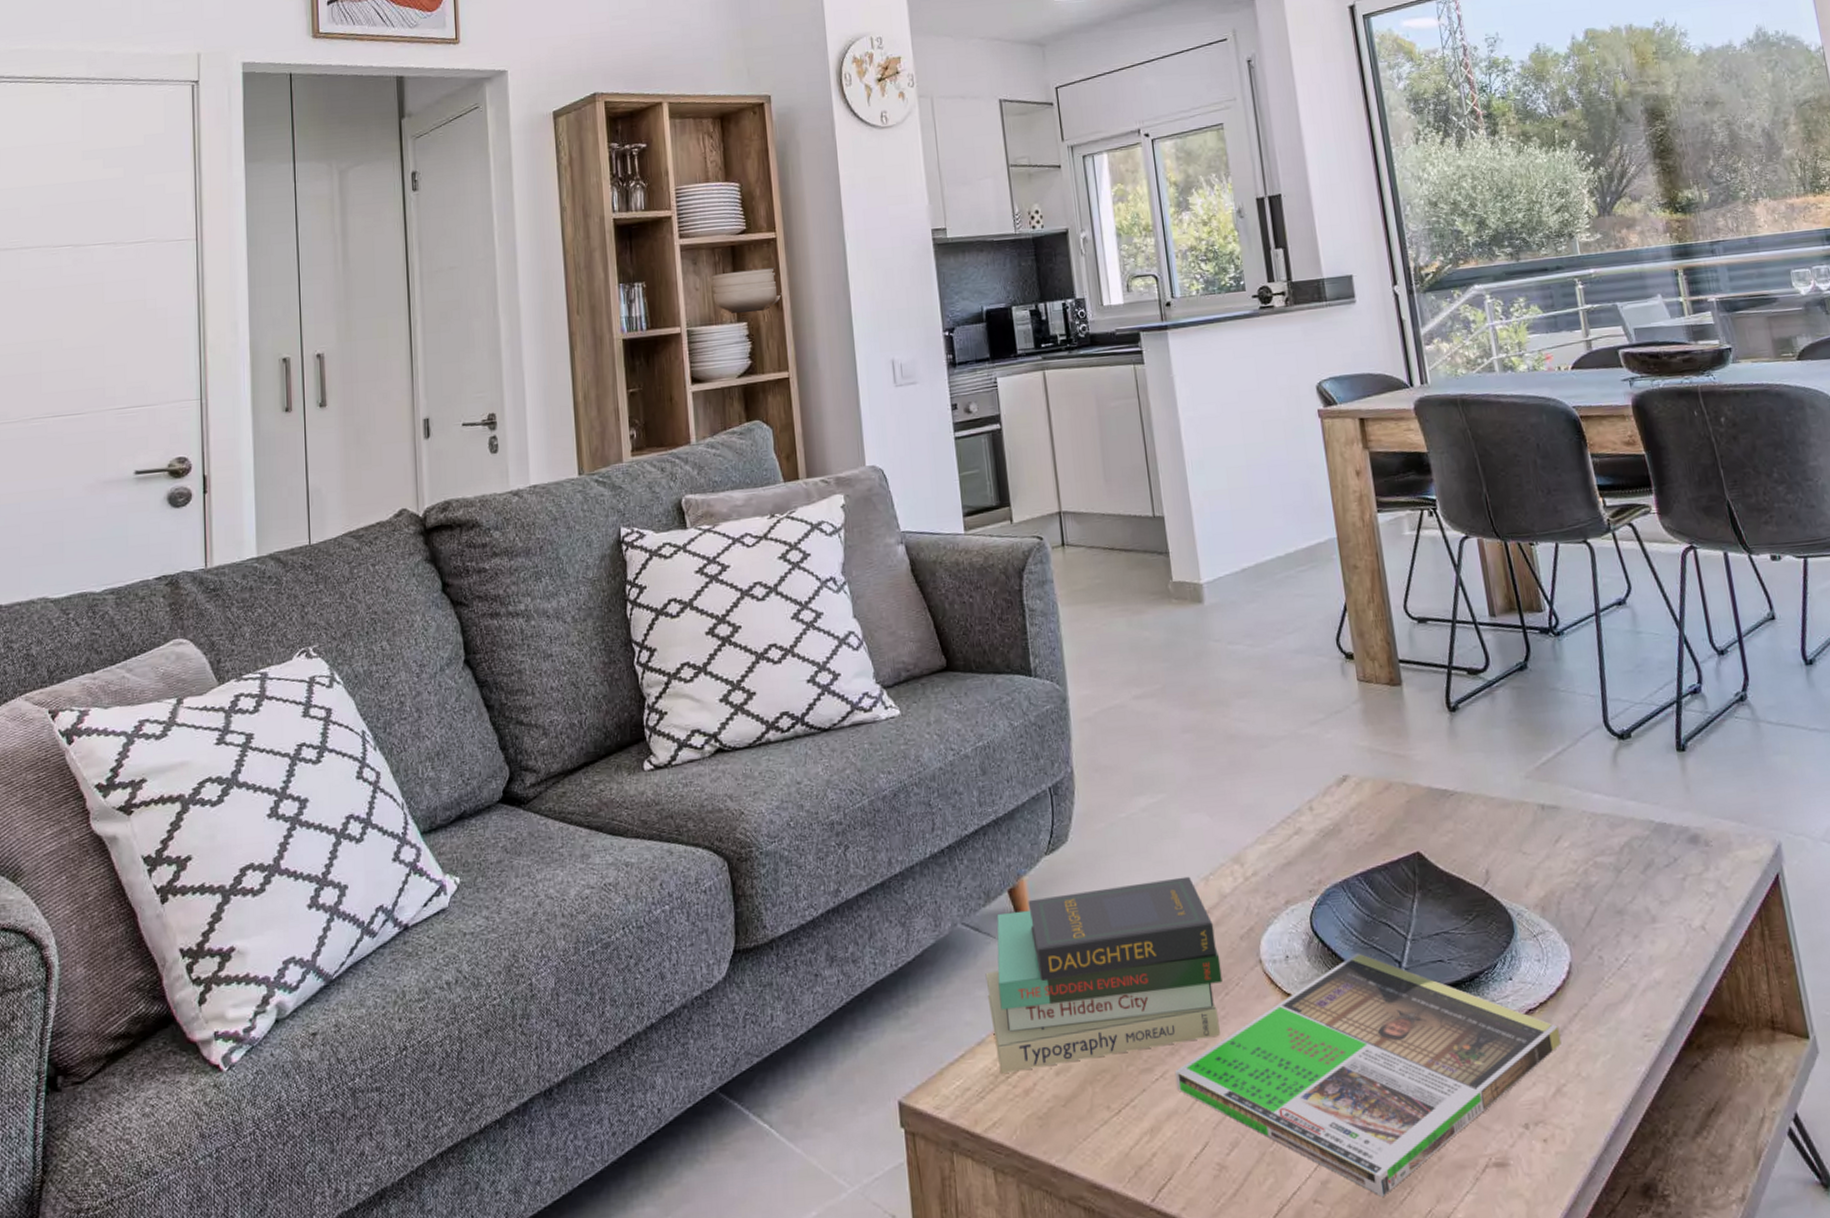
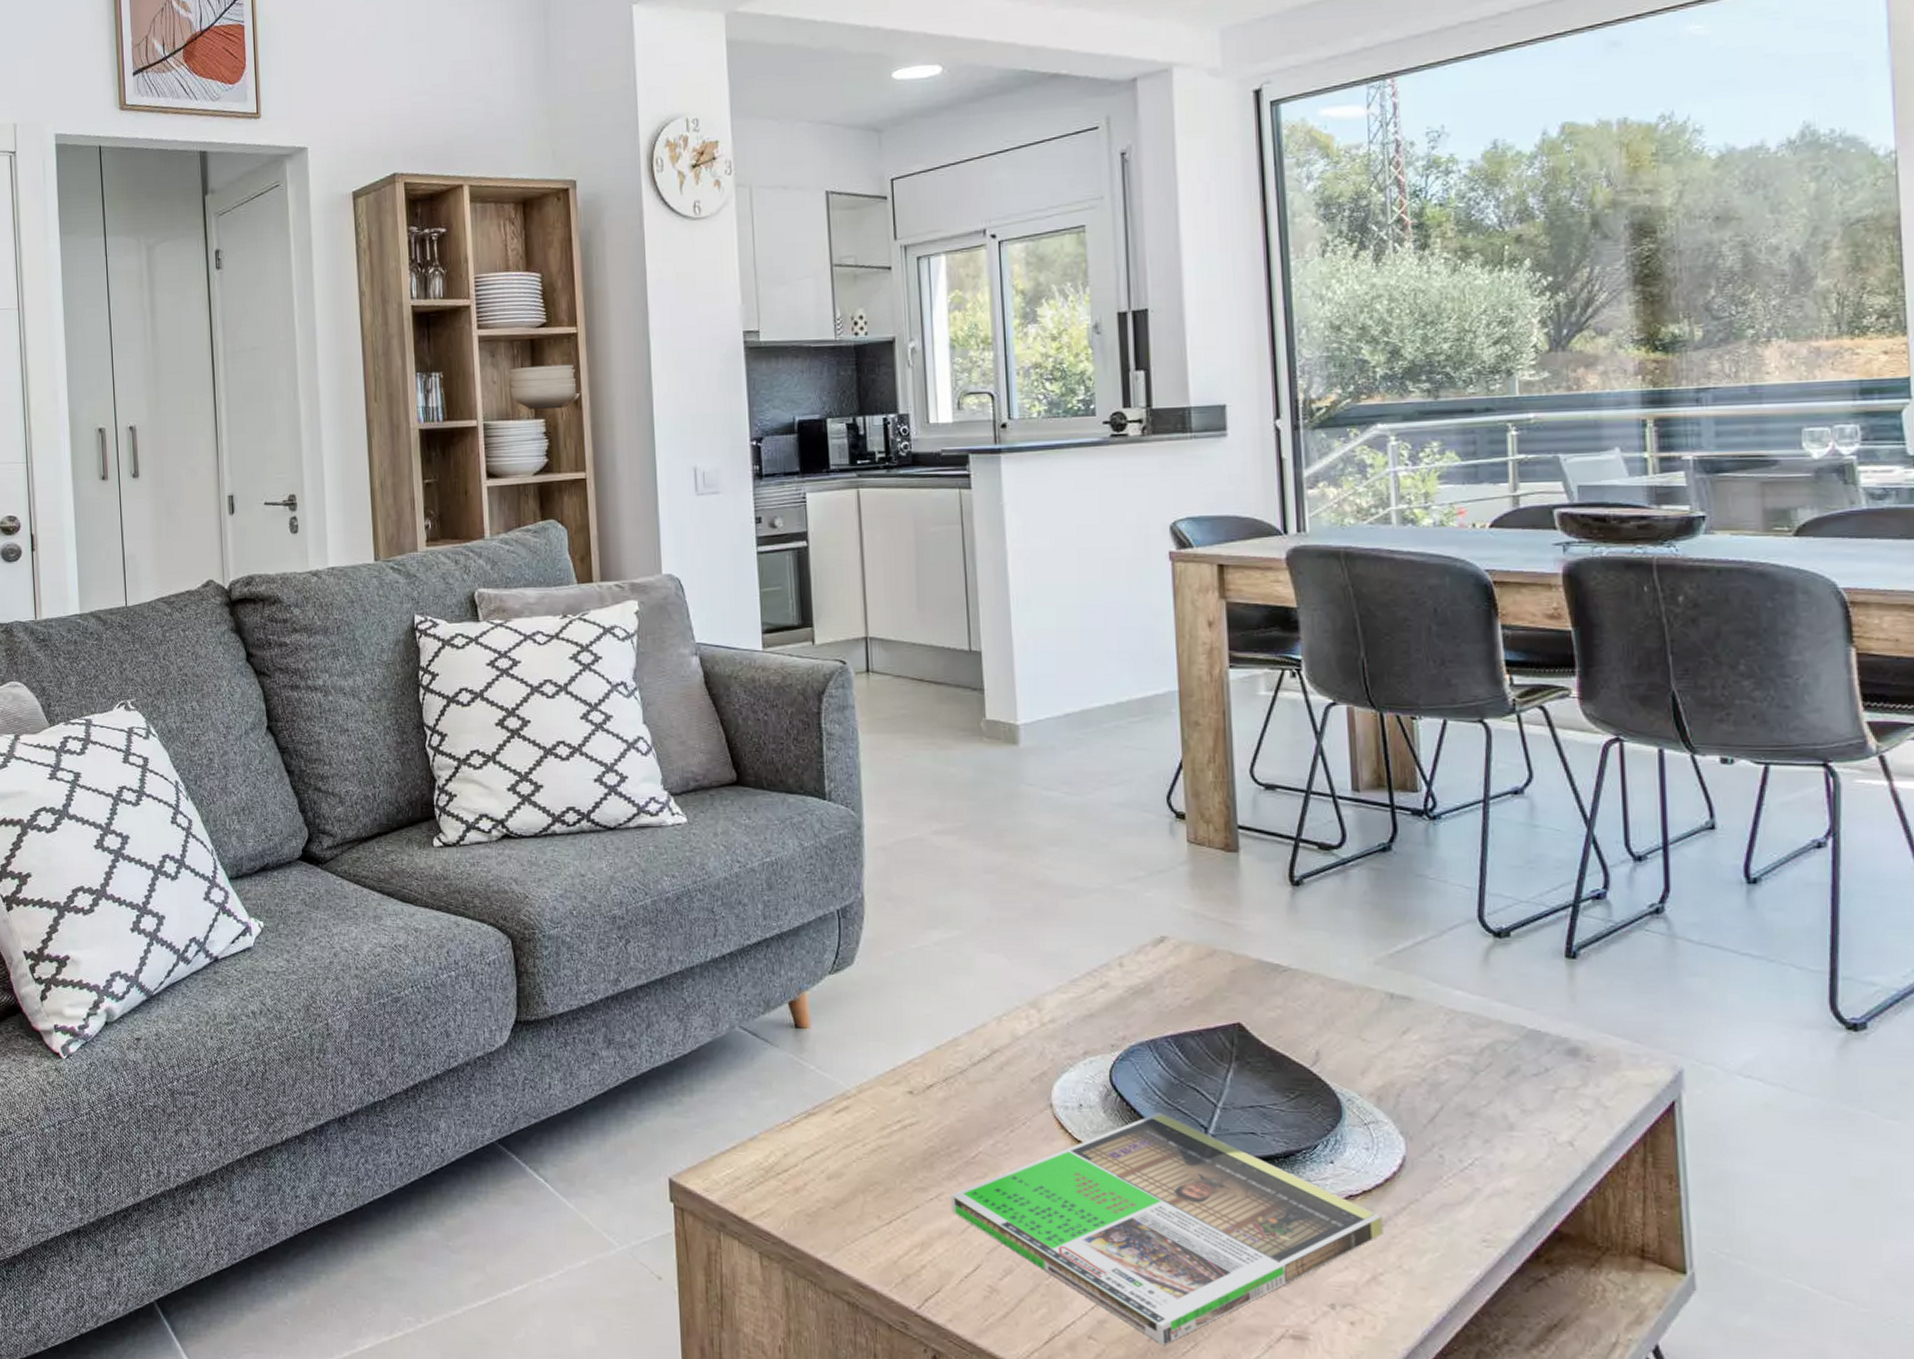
books: present [985,876,1223,1073] -> none [761,1013,1008,1170]

